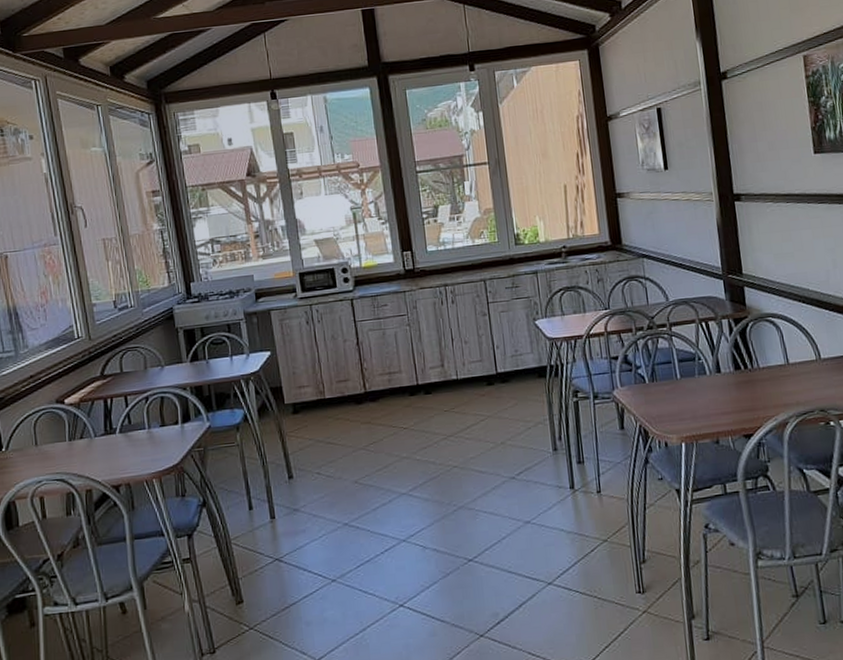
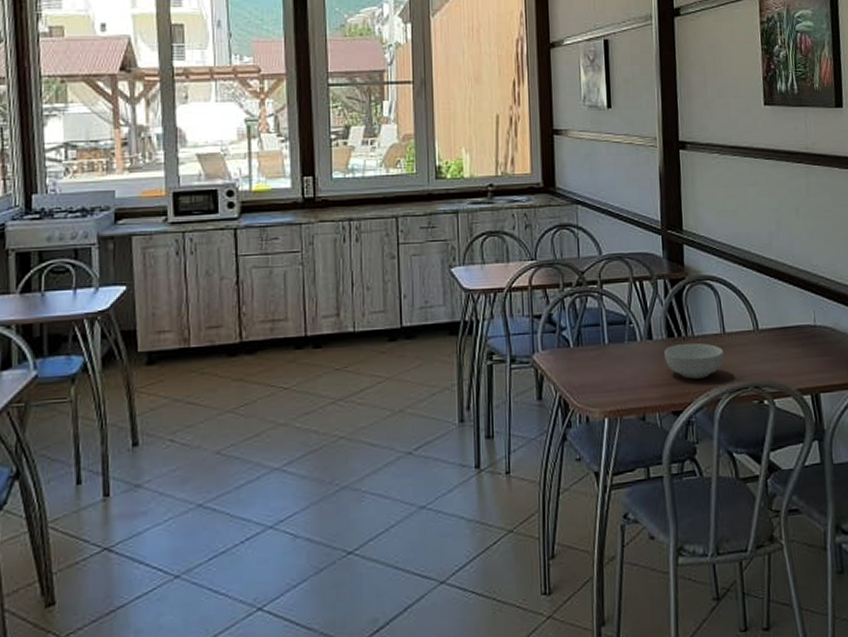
cereal bowl: none [733,373,790,406] -> present [664,342,724,379]

